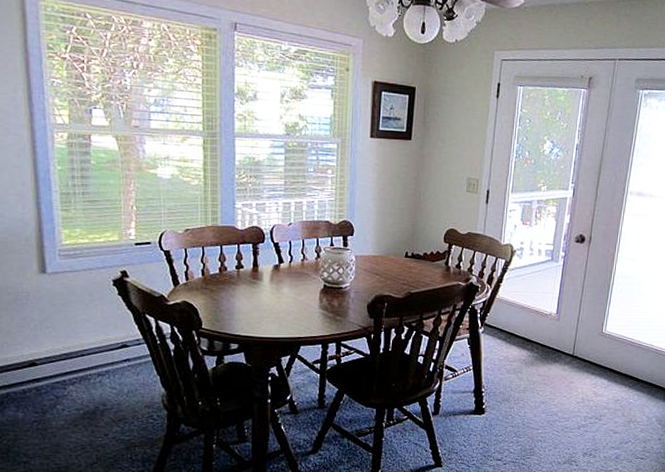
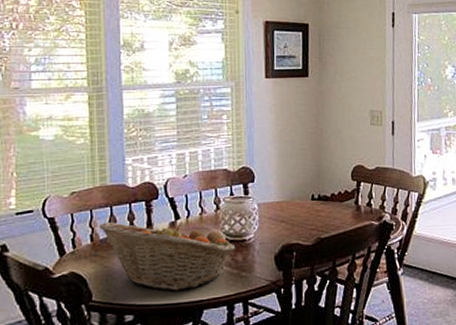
fruit basket: none [210,260,333,327] -> present [99,221,236,291]

